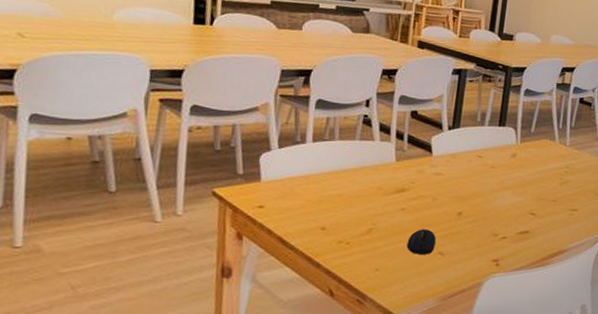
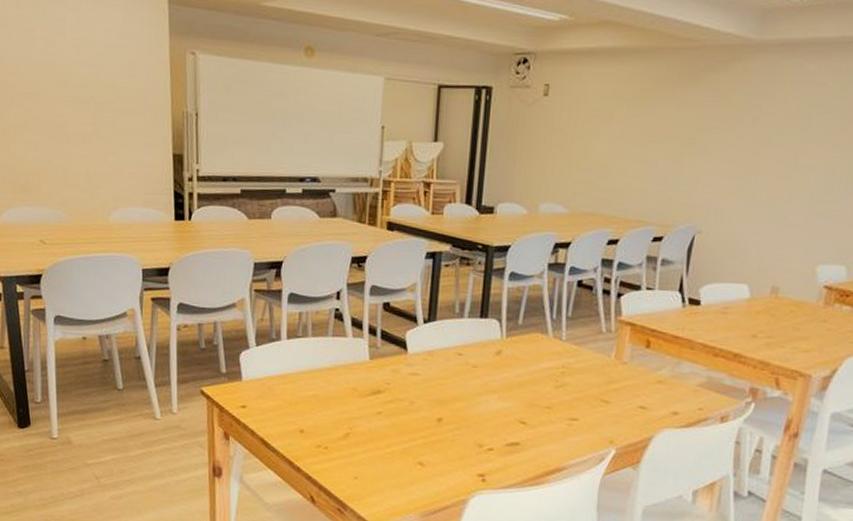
computer mouse: present [406,229,436,255] -> none [384,435,415,465]

